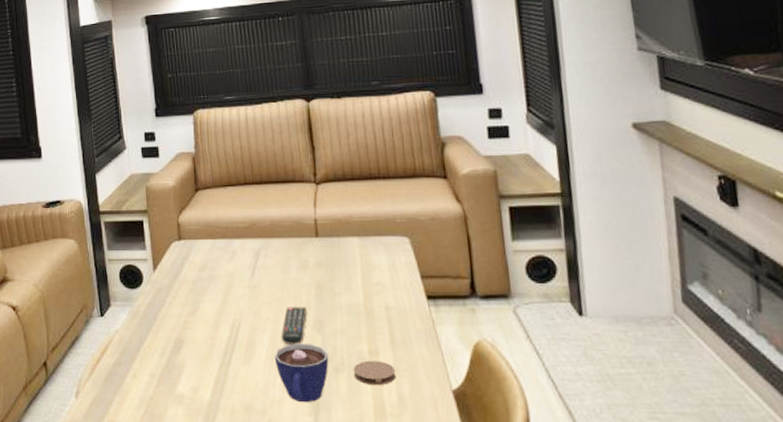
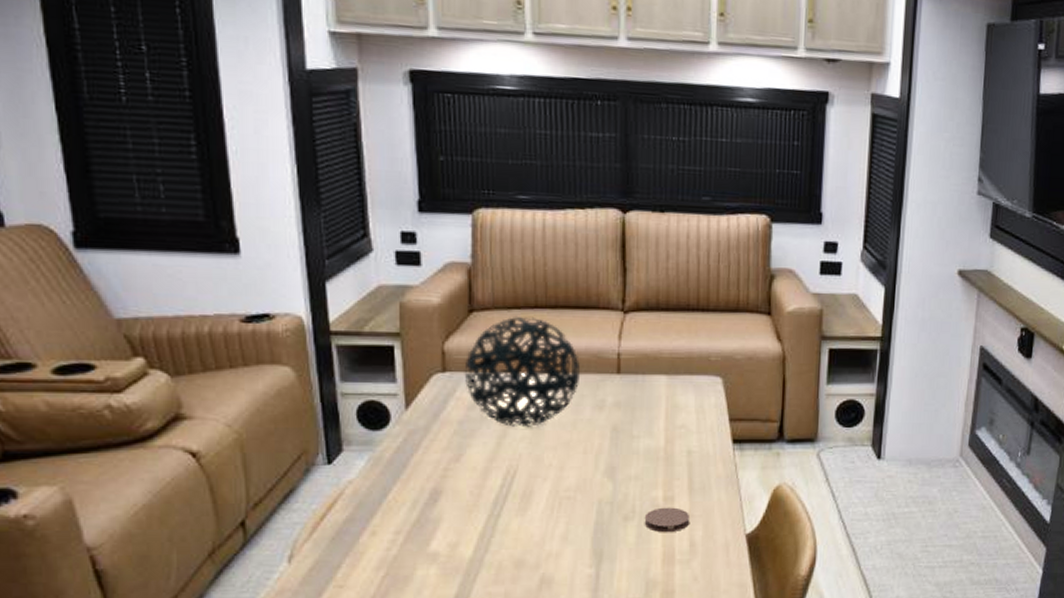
decorative orb: none [194,192,286,285] -> present [464,315,581,427]
cup: present [274,343,329,403] -> none [555,491,619,554]
remote control: present [281,307,307,345] -> none [566,451,598,493]

